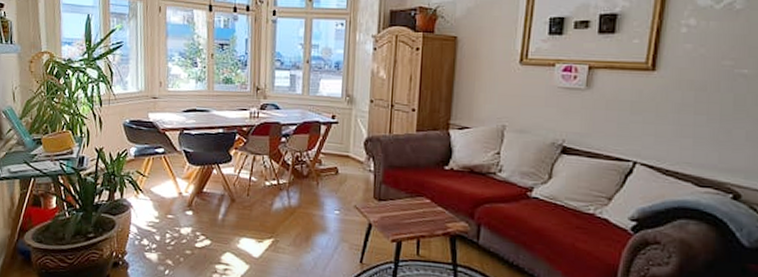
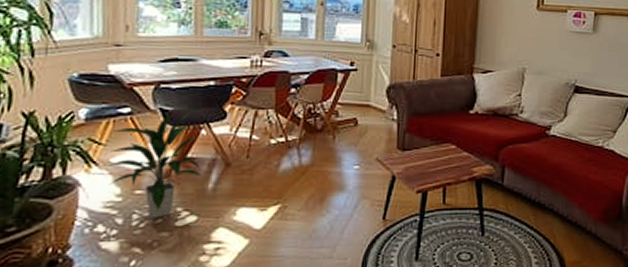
indoor plant: none [149,154,215,239] -> present [107,113,203,219]

